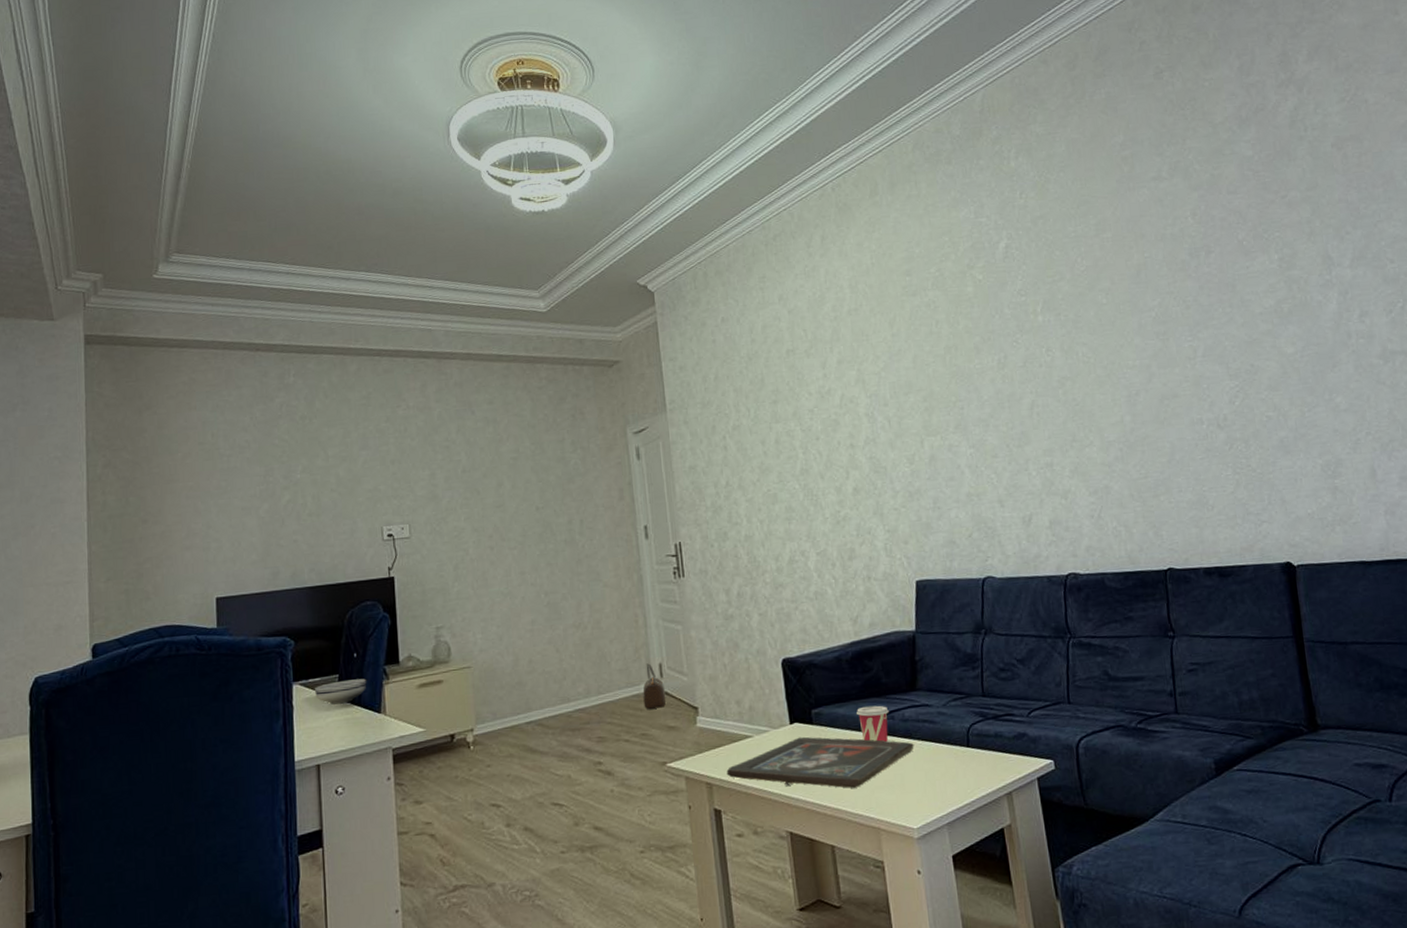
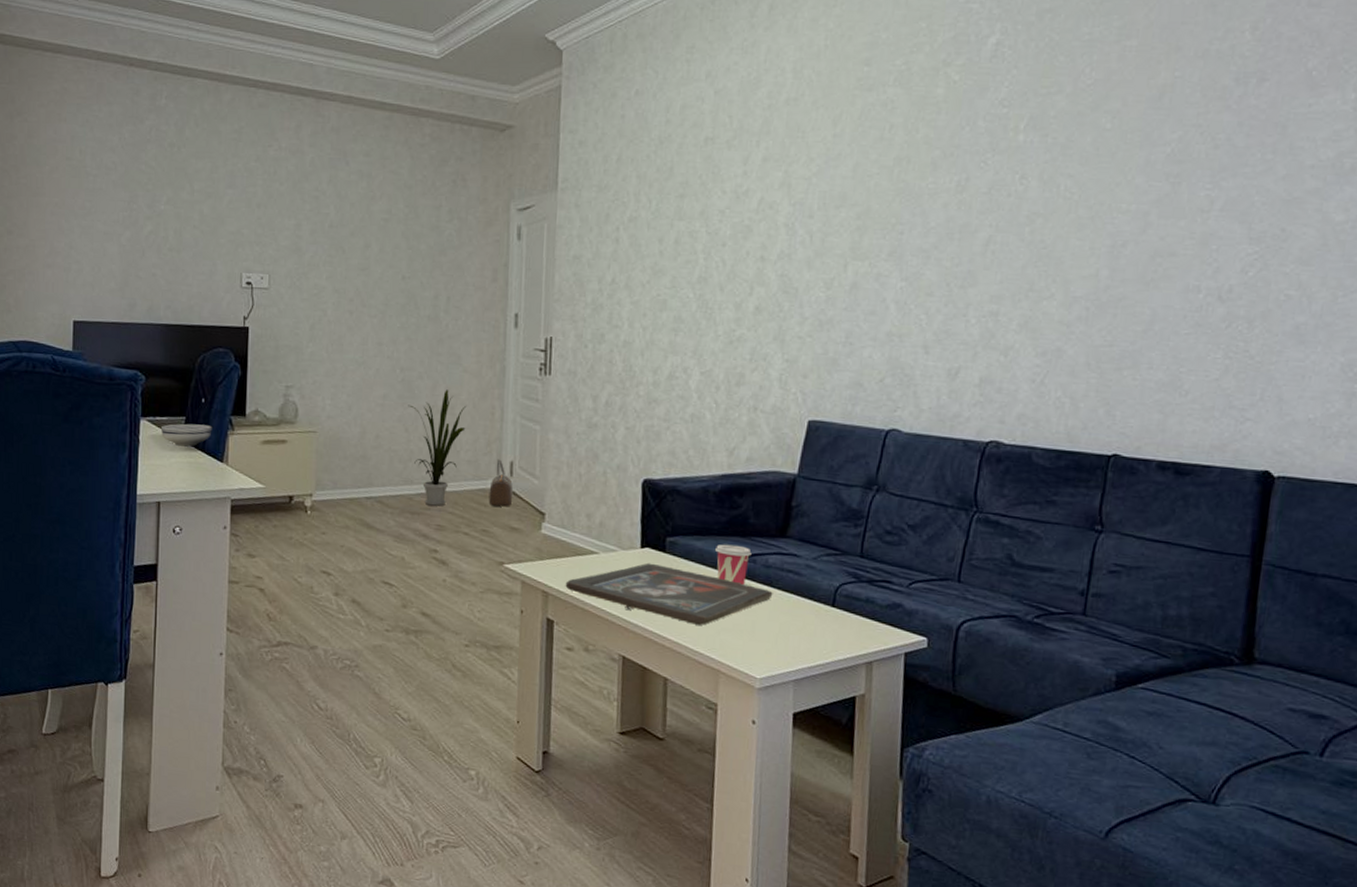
house plant: none [556,606,613,720] -> present [408,390,467,506]

